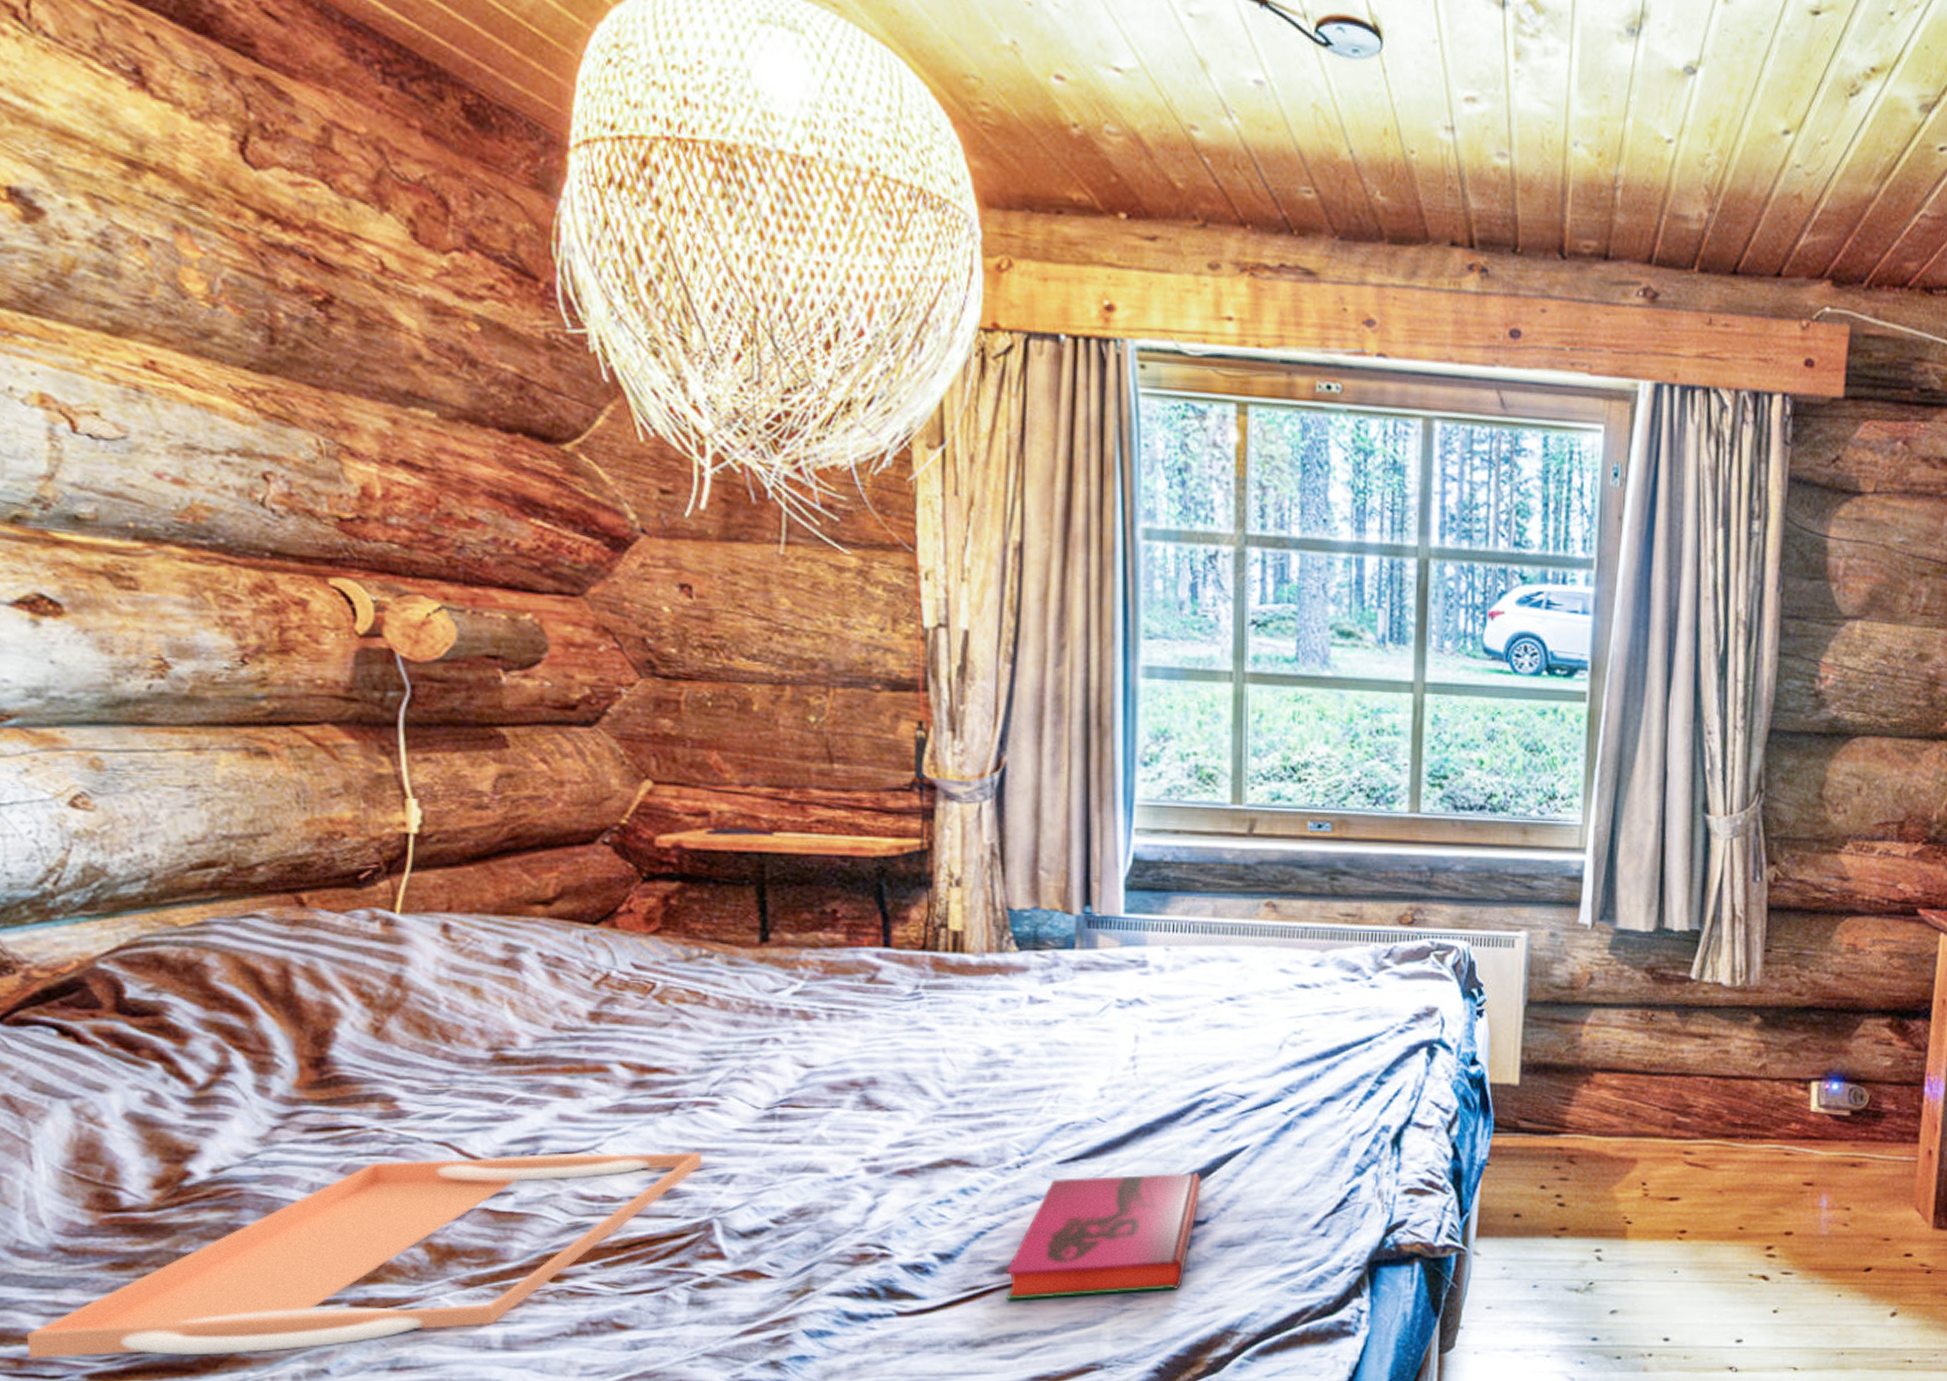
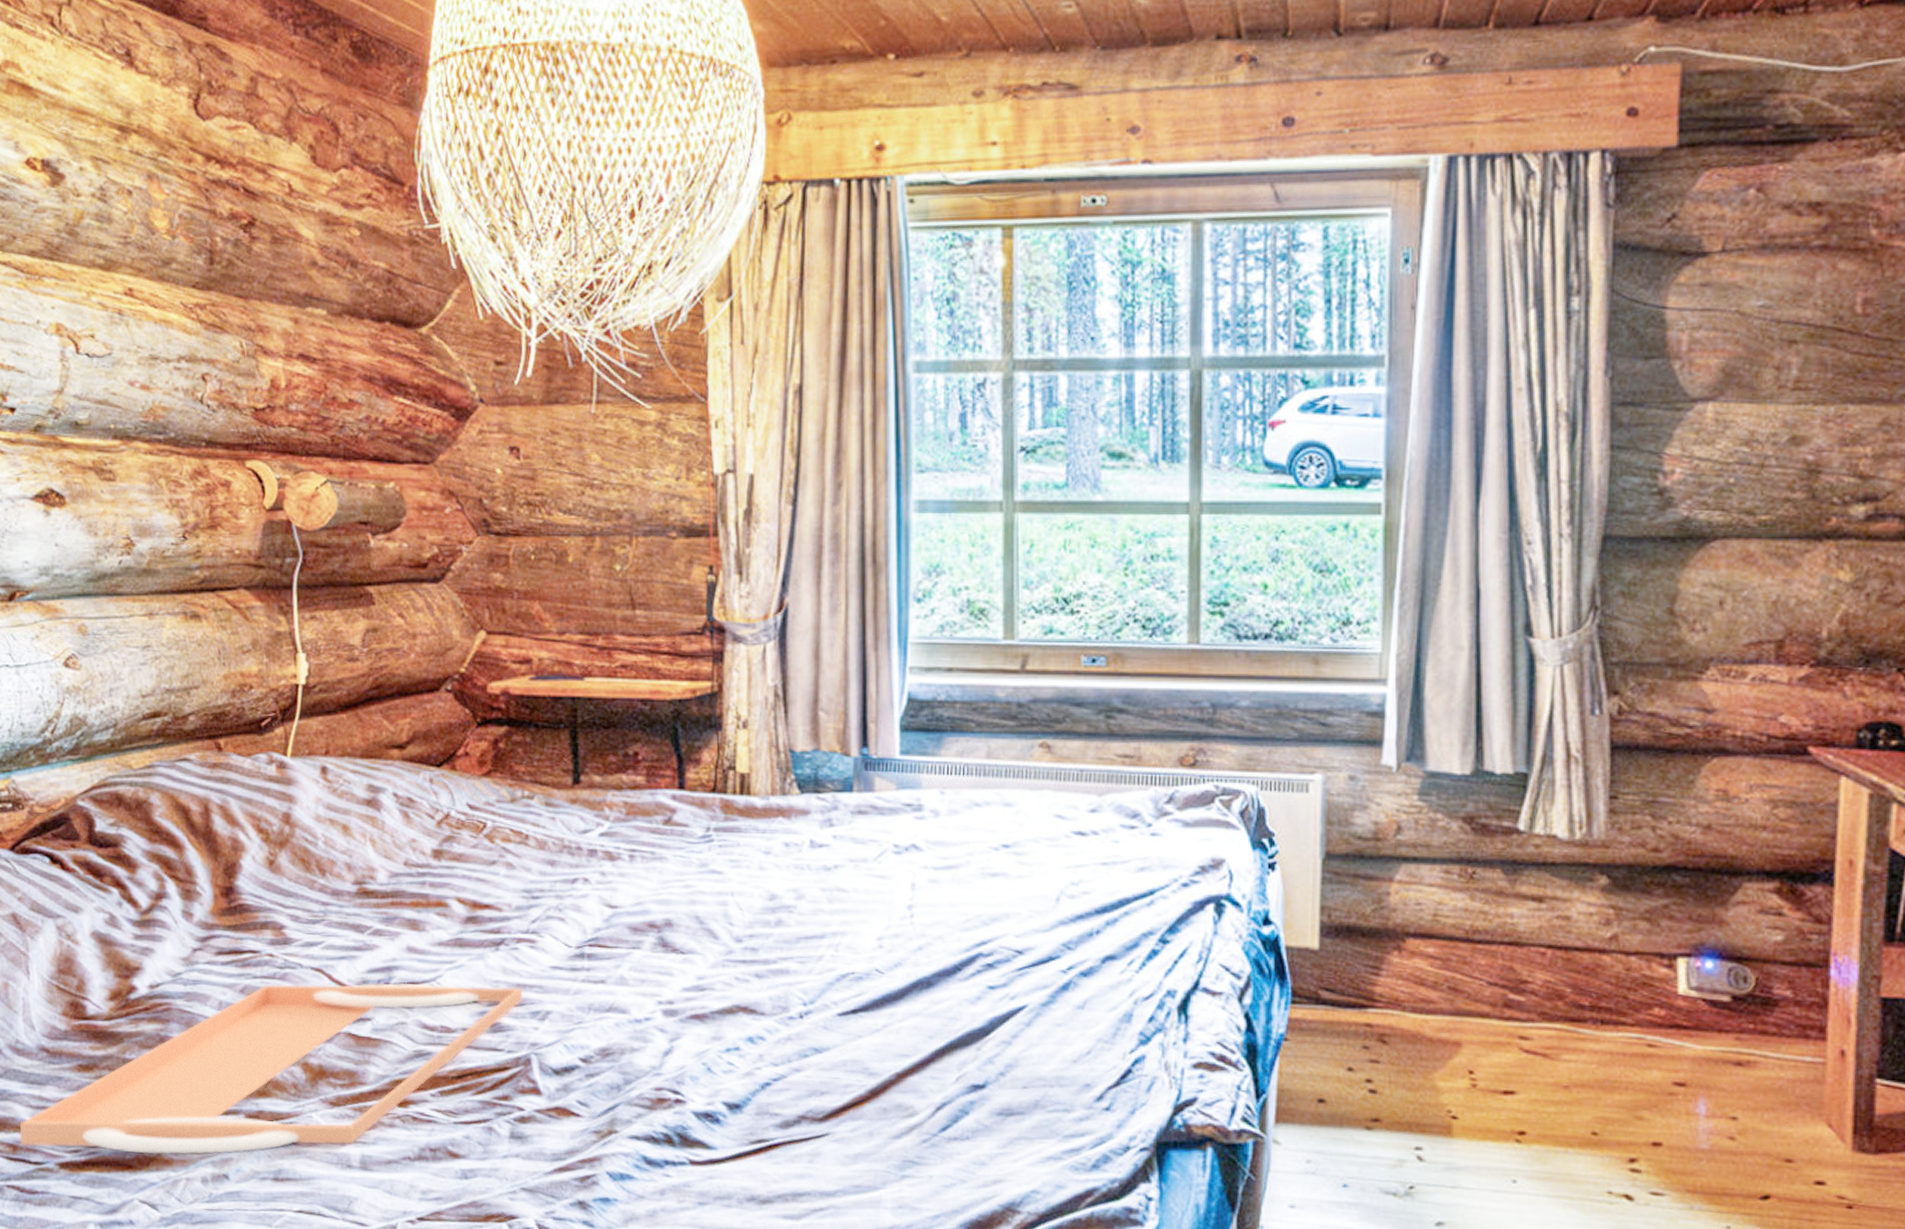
hardback book: present [1006,1172,1202,1300] -> none [790,1031,980,1158]

